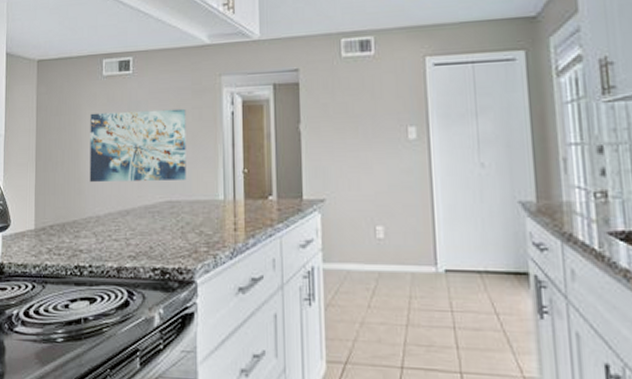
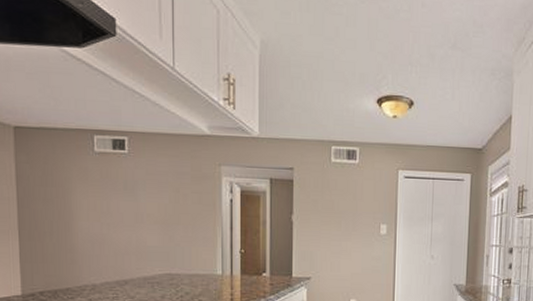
wall art: present [89,108,187,182] -> none [81,187,186,256]

